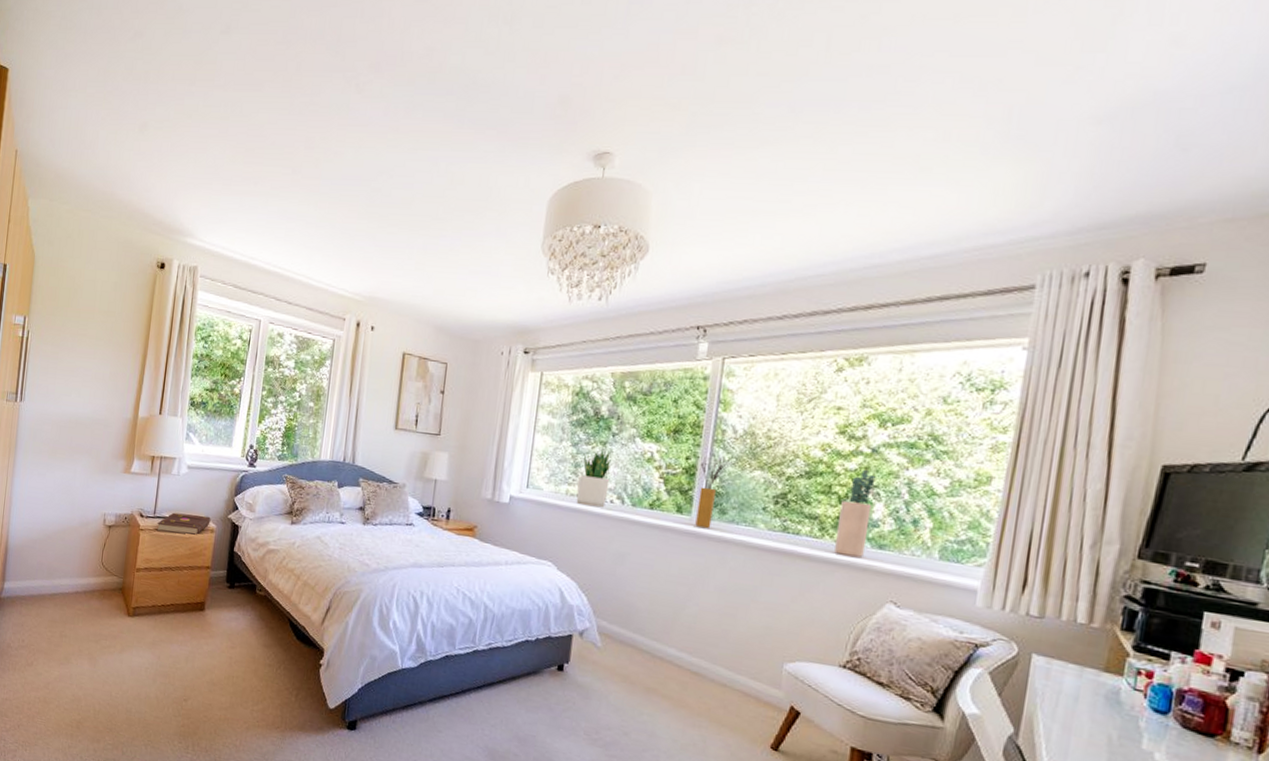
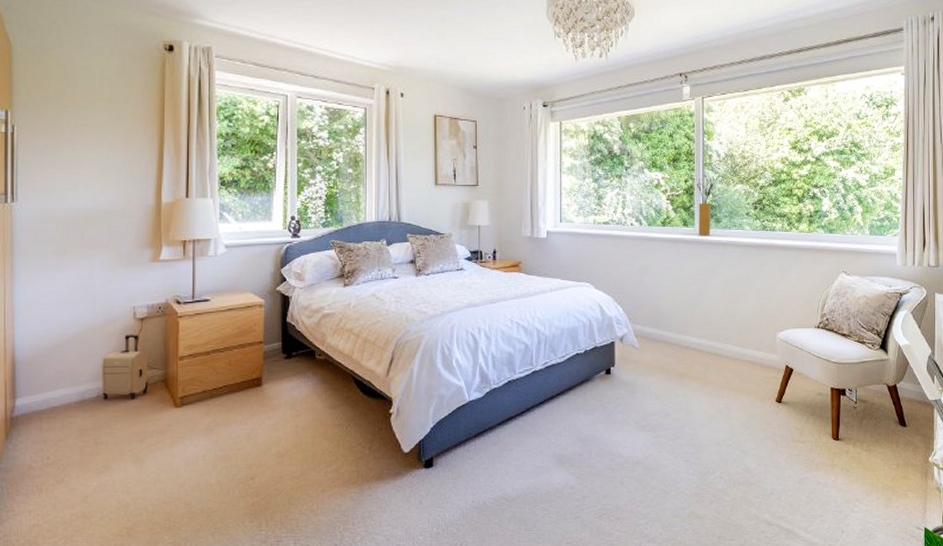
suitcase: none [70,538,112,602] -> present [102,334,148,400]
book: present [157,512,211,535] -> none [198,292,258,316]
planter: present [576,448,612,508] -> none [603,181,628,231]
vase: present [834,467,876,558] -> none [800,173,821,243]

